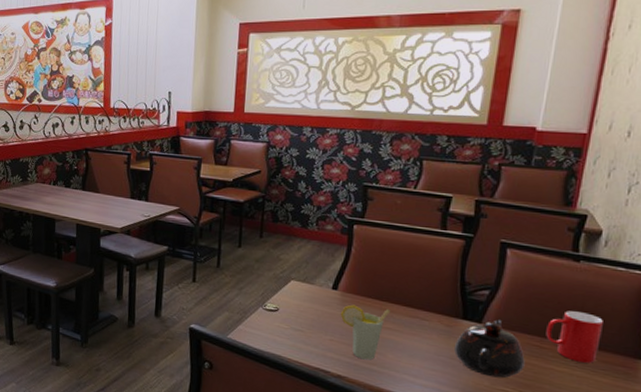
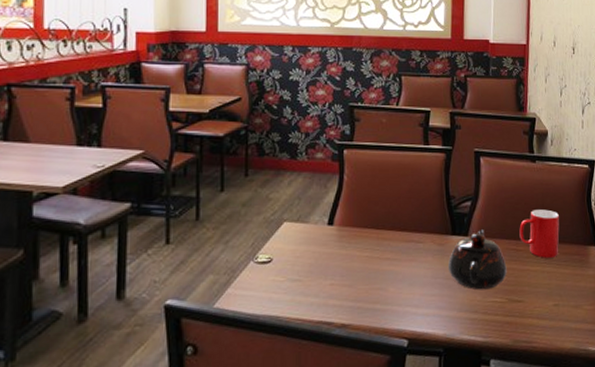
cup: present [340,304,391,360] -> none [338,237,387,300]

